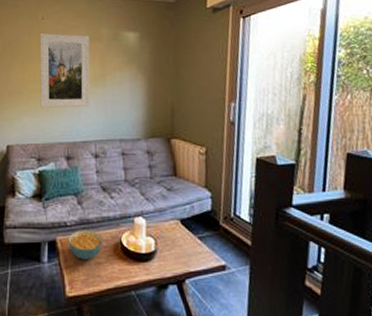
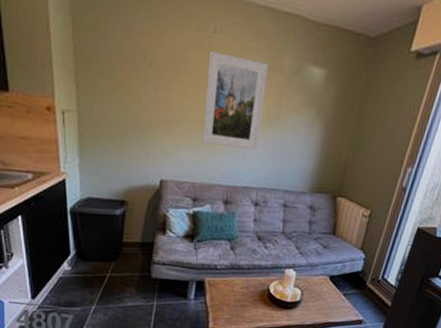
cereal bowl: present [68,229,104,260] -> none [216,274,252,302]

